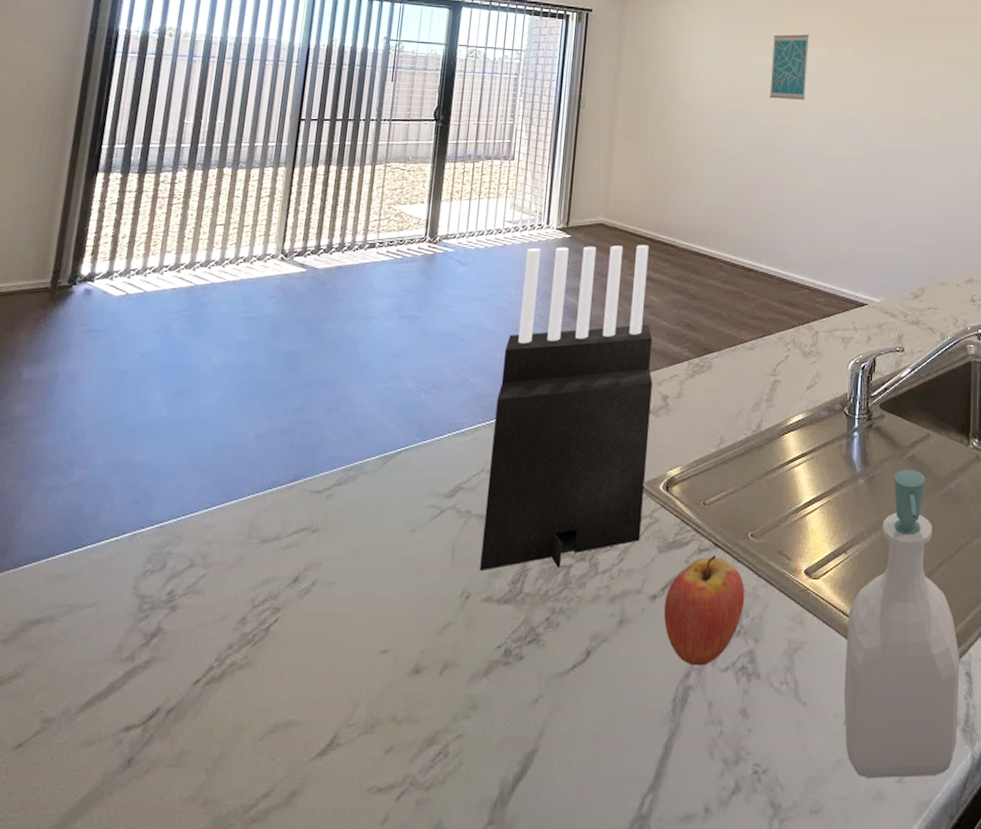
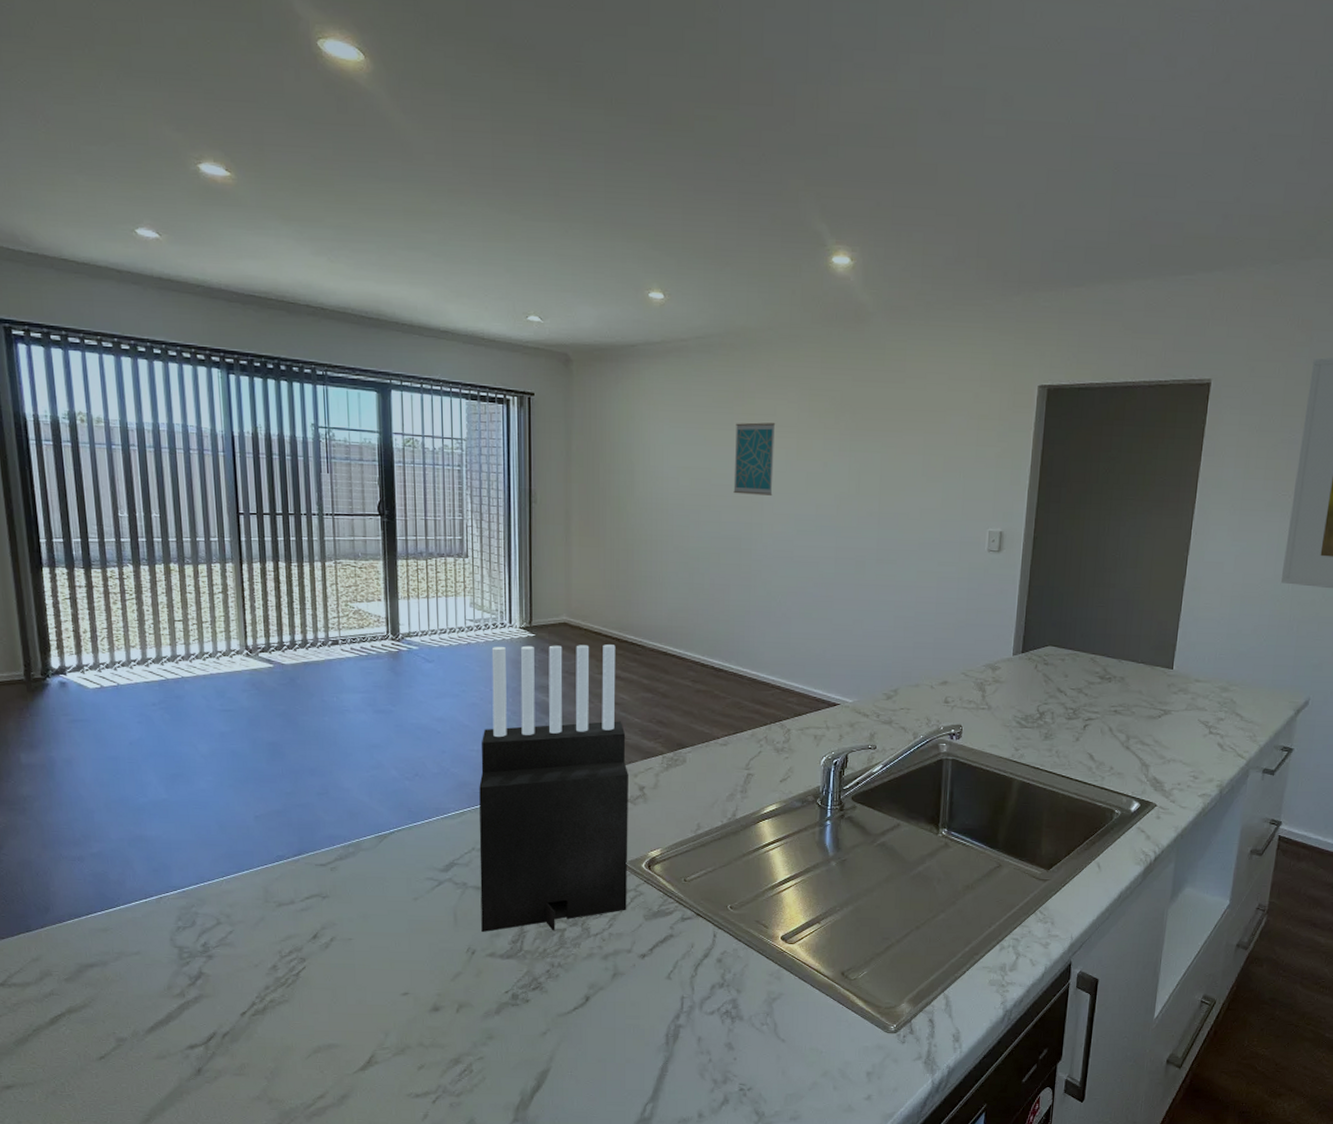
fruit: present [664,556,745,666] -> none [654,923,727,1010]
soap bottle: present [843,469,960,778] -> none [818,854,924,1096]

